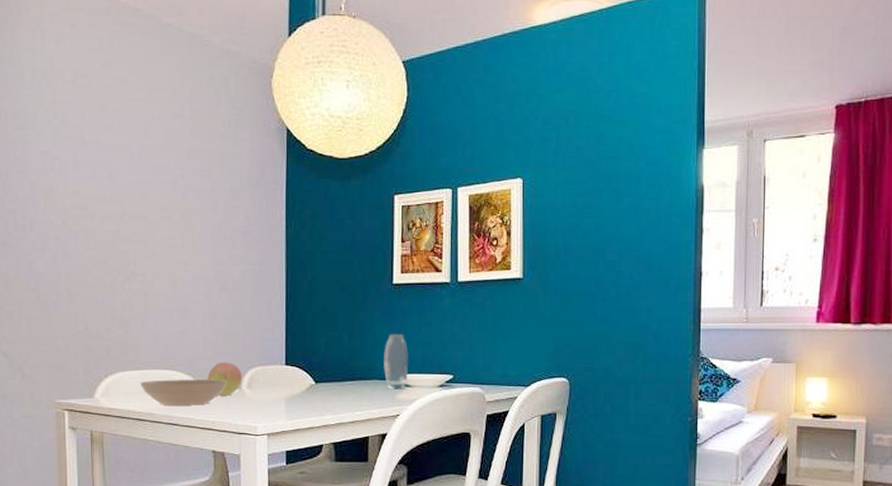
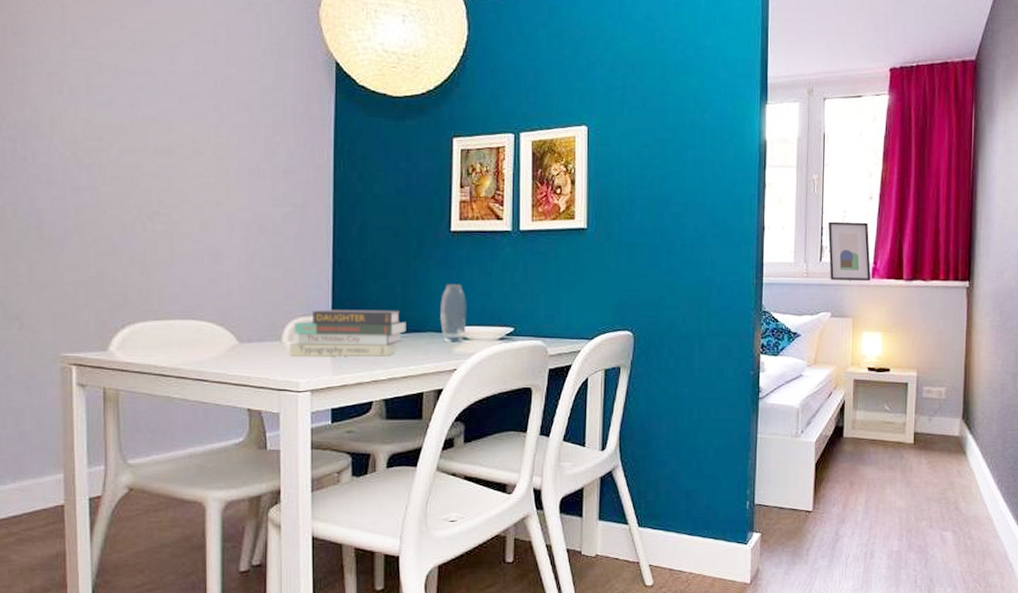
bowl: present [140,379,228,405] -> none [164,331,266,360]
fruit: present [207,362,242,396] -> none [242,312,282,349]
books: none [248,359,353,403] -> present [289,309,406,357]
picture frame: none [769,265,815,326] -> present [828,221,871,281]

